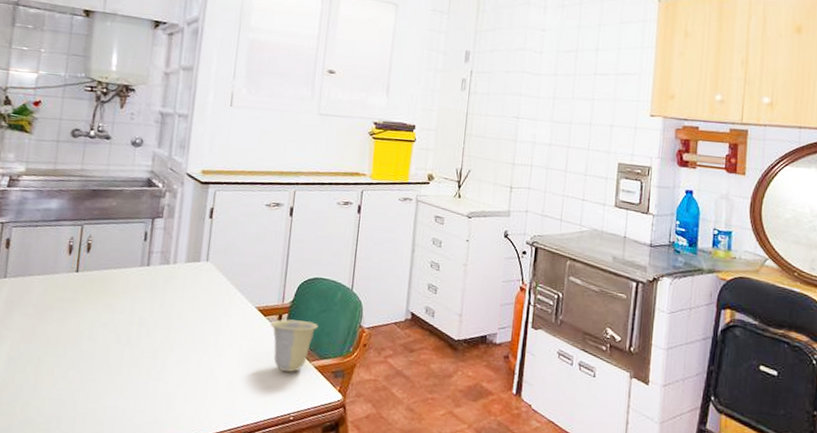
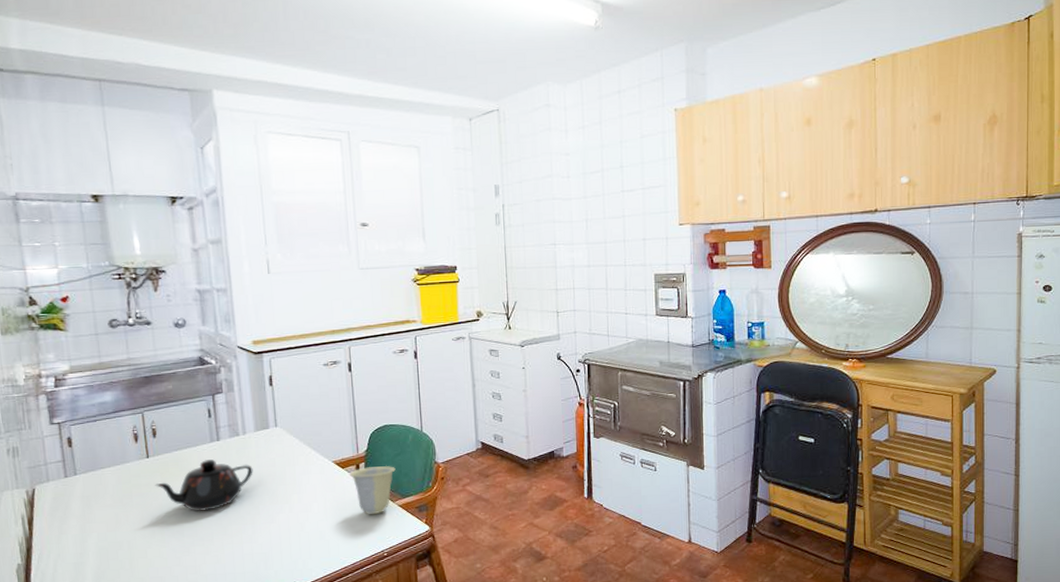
teapot: none [77,283,176,338] -> present [155,459,253,512]

